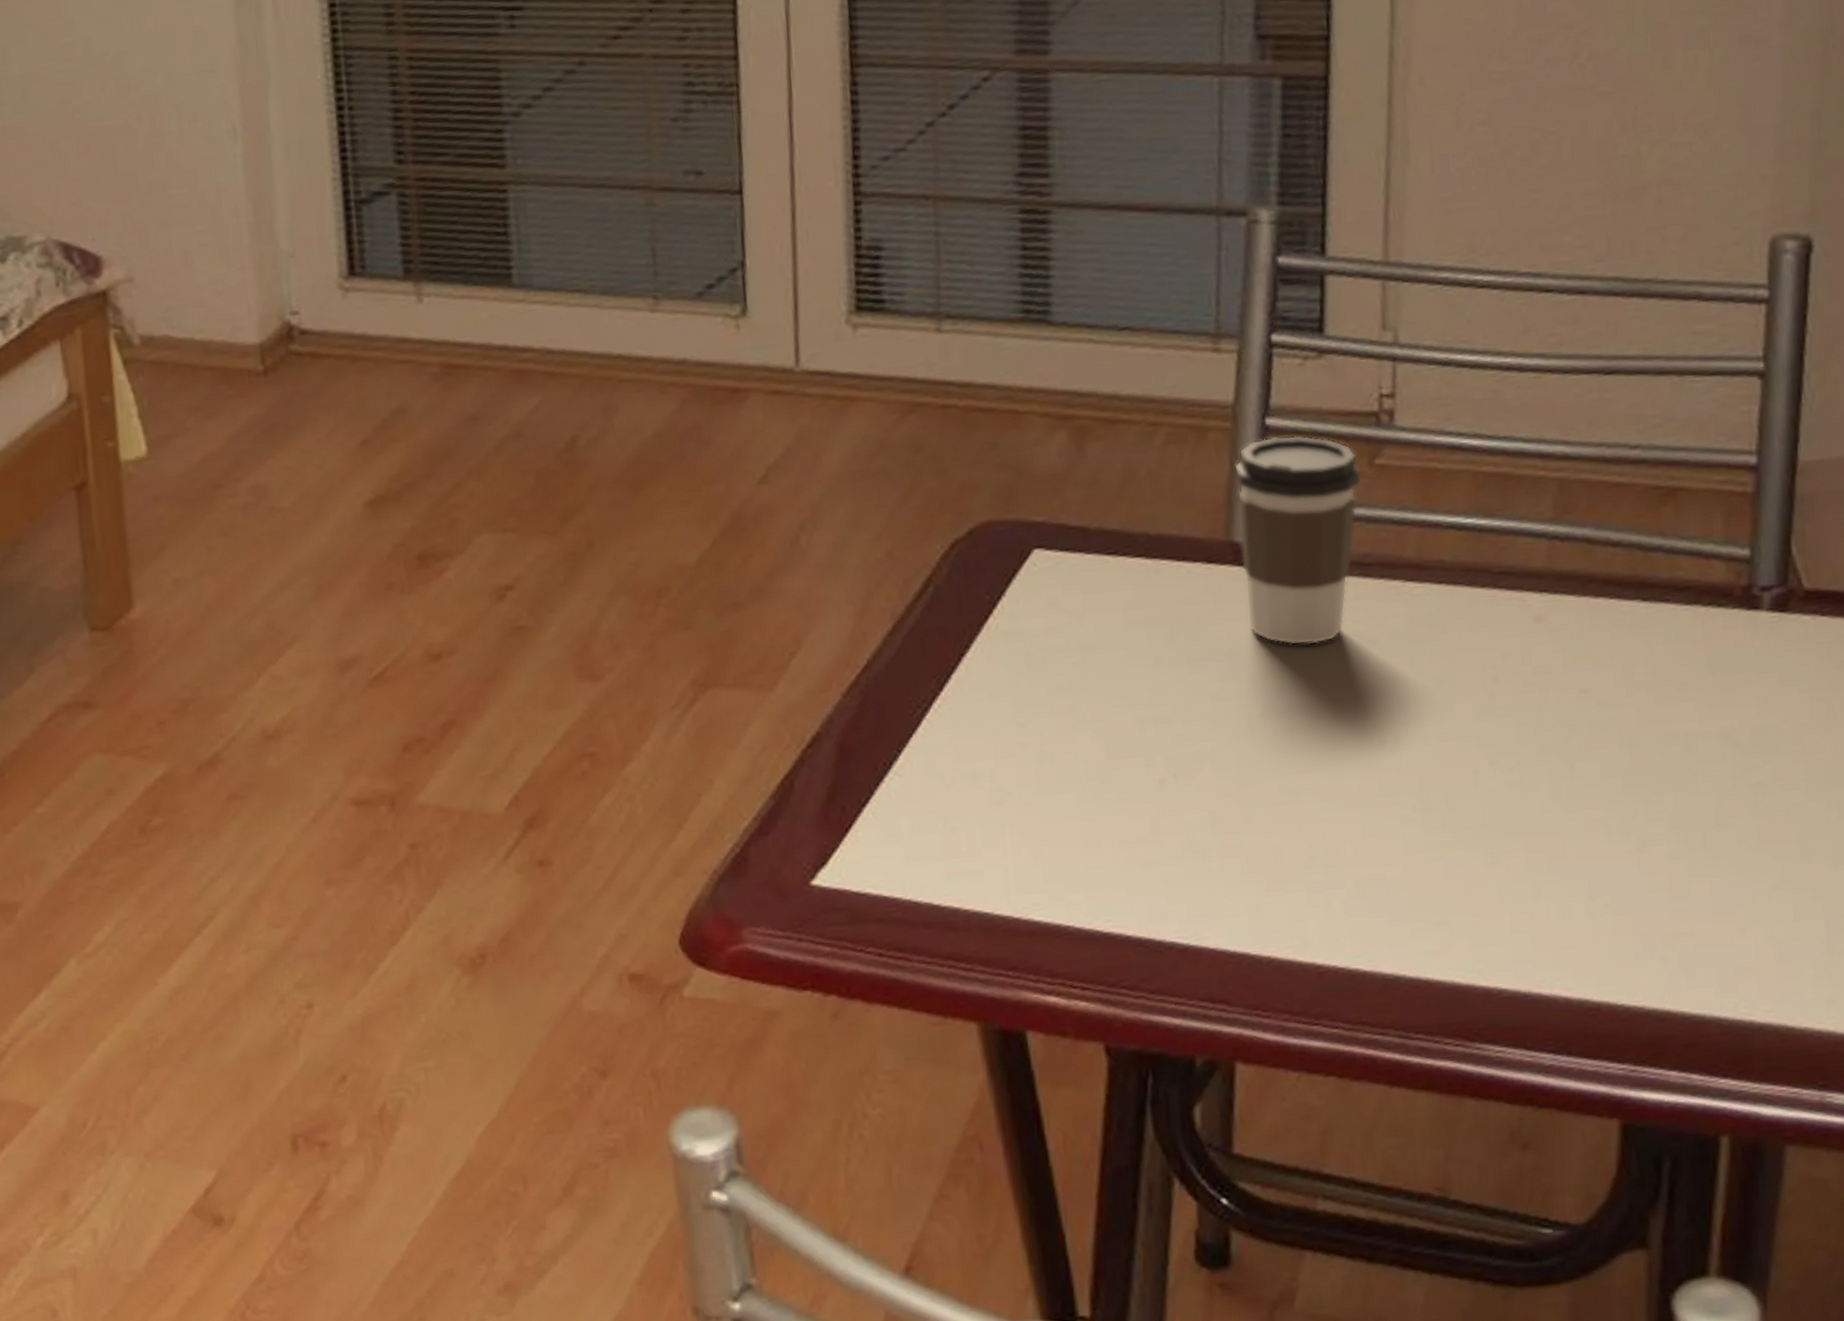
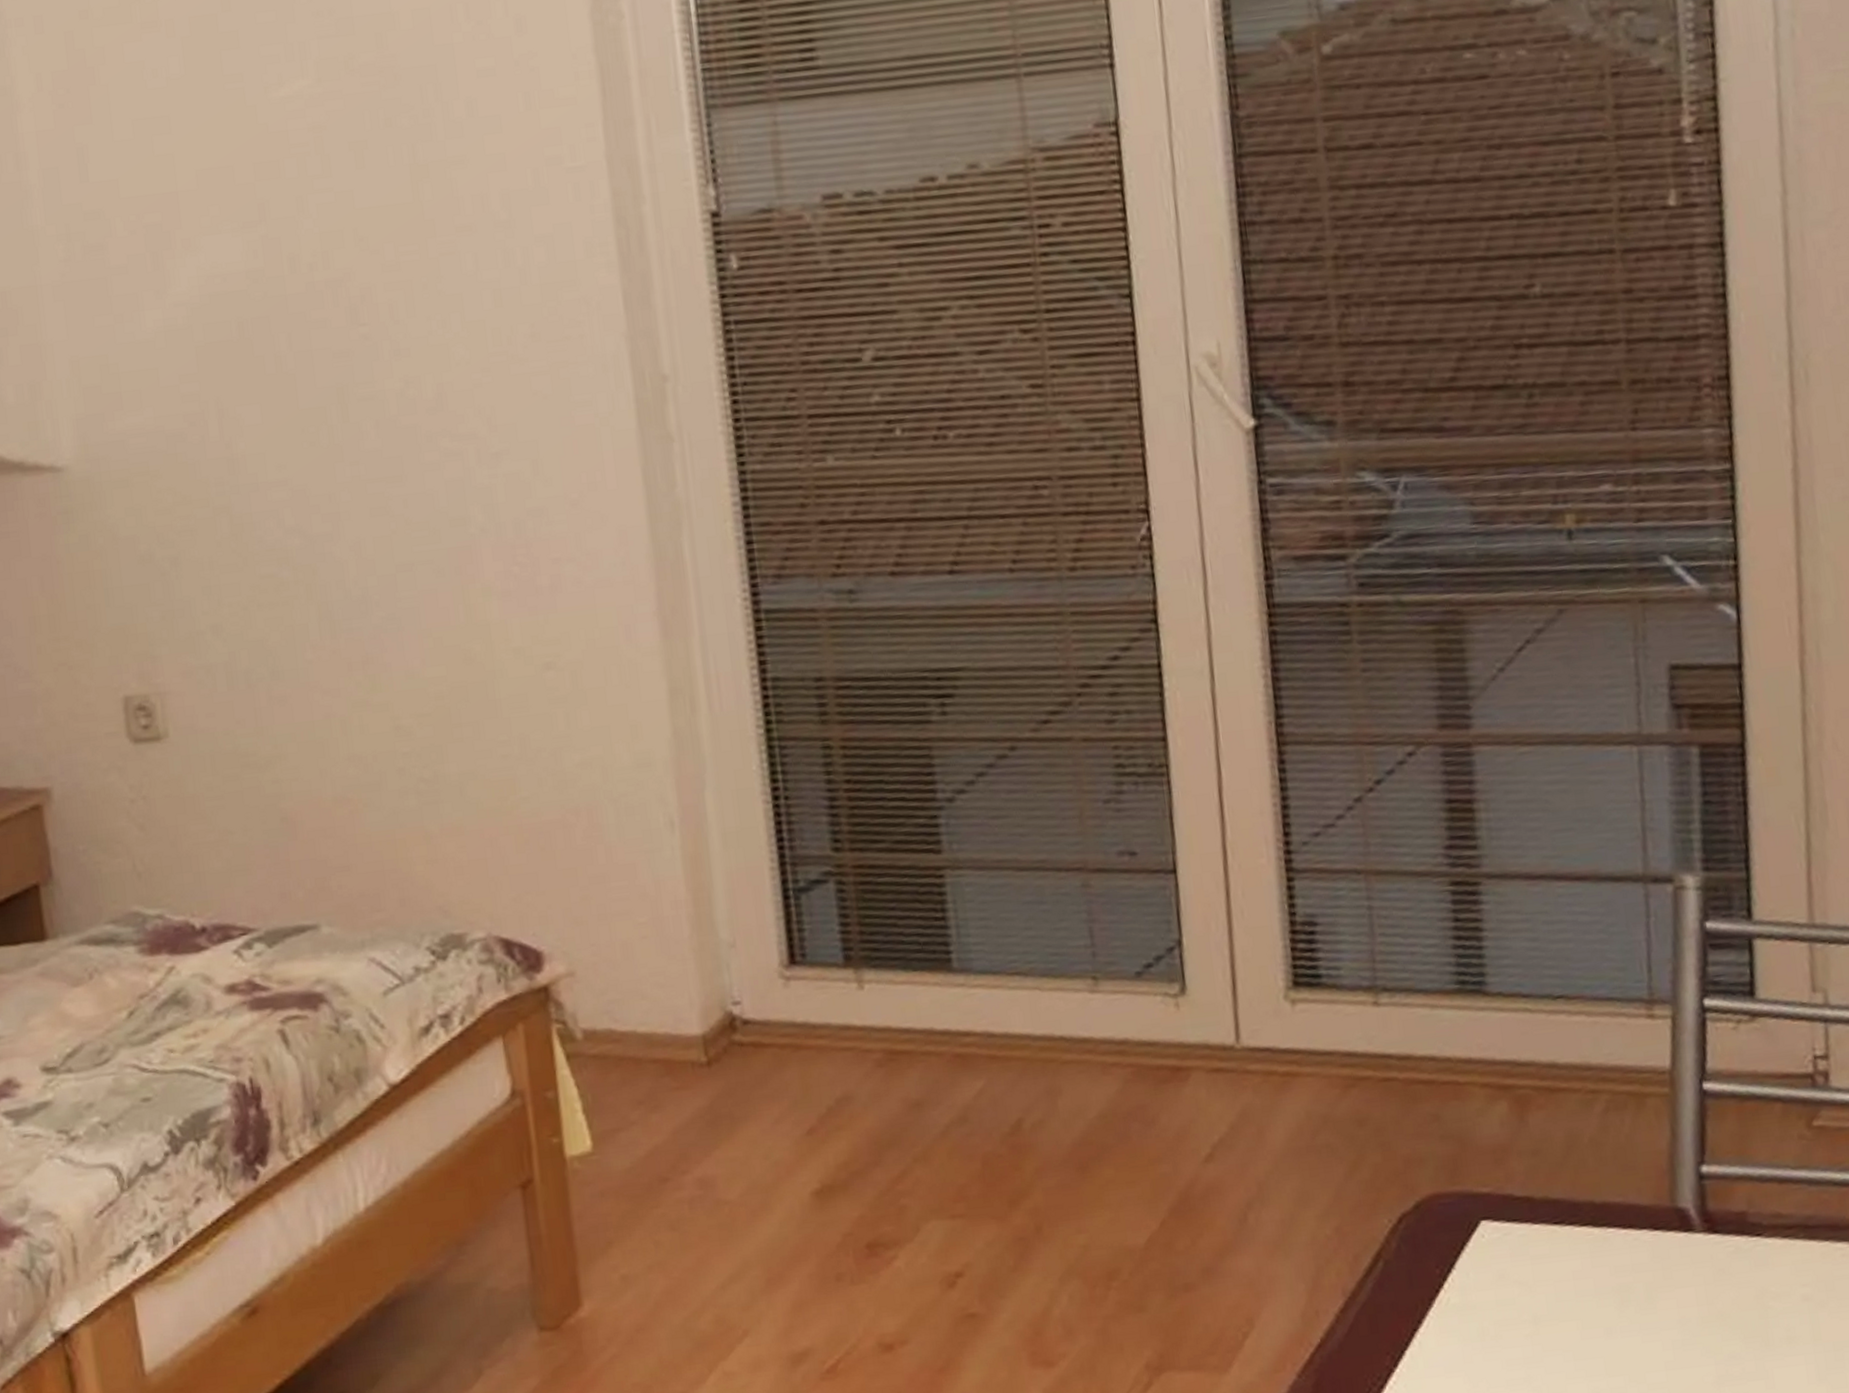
coffee cup: present [1233,435,1362,646] -> none [1674,1099,1802,1311]

